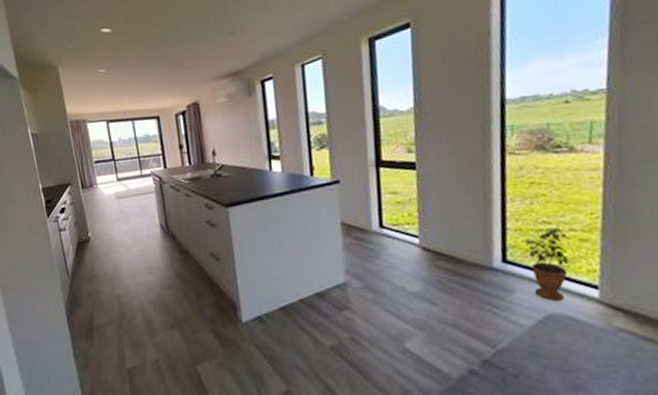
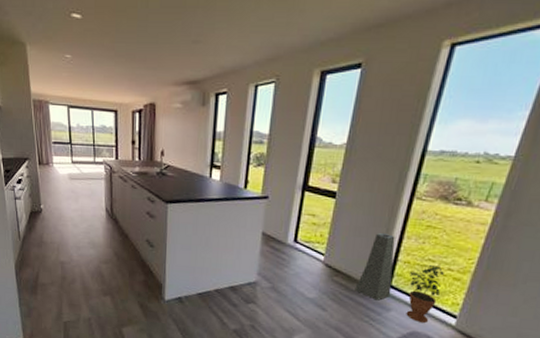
planter: none [464,199,510,282] -> present [355,232,396,301]

